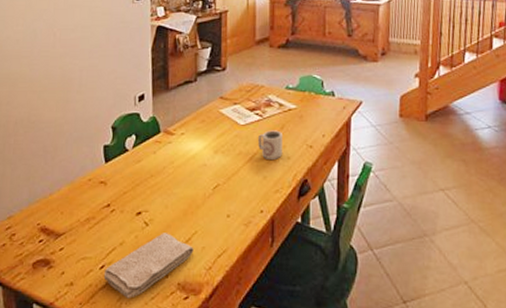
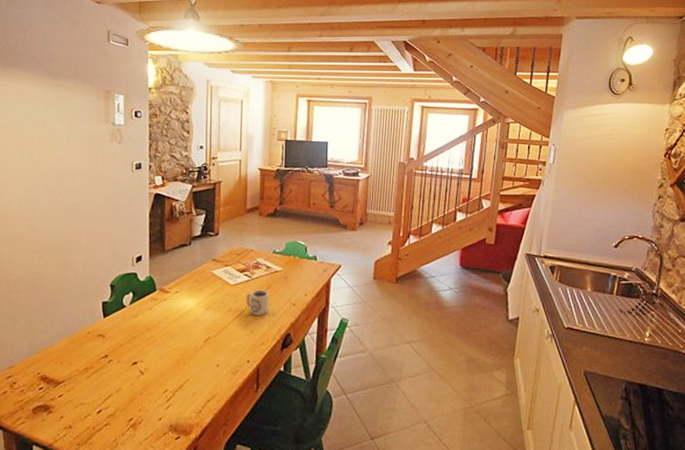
washcloth: present [103,233,194,299] -> none [100,381,185,439]

